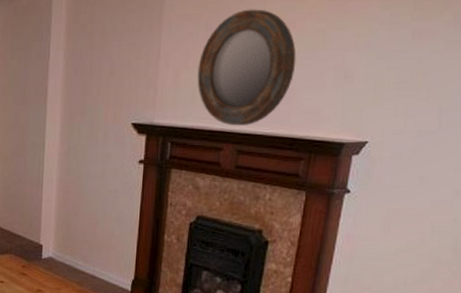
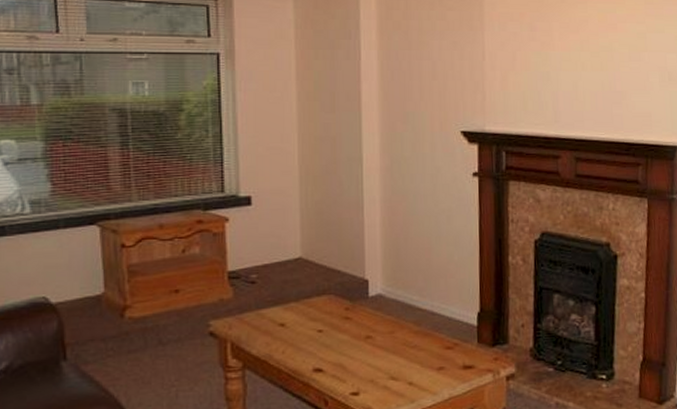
home mirror: present [197,9,296,125] -> none [526,9,622,131]

